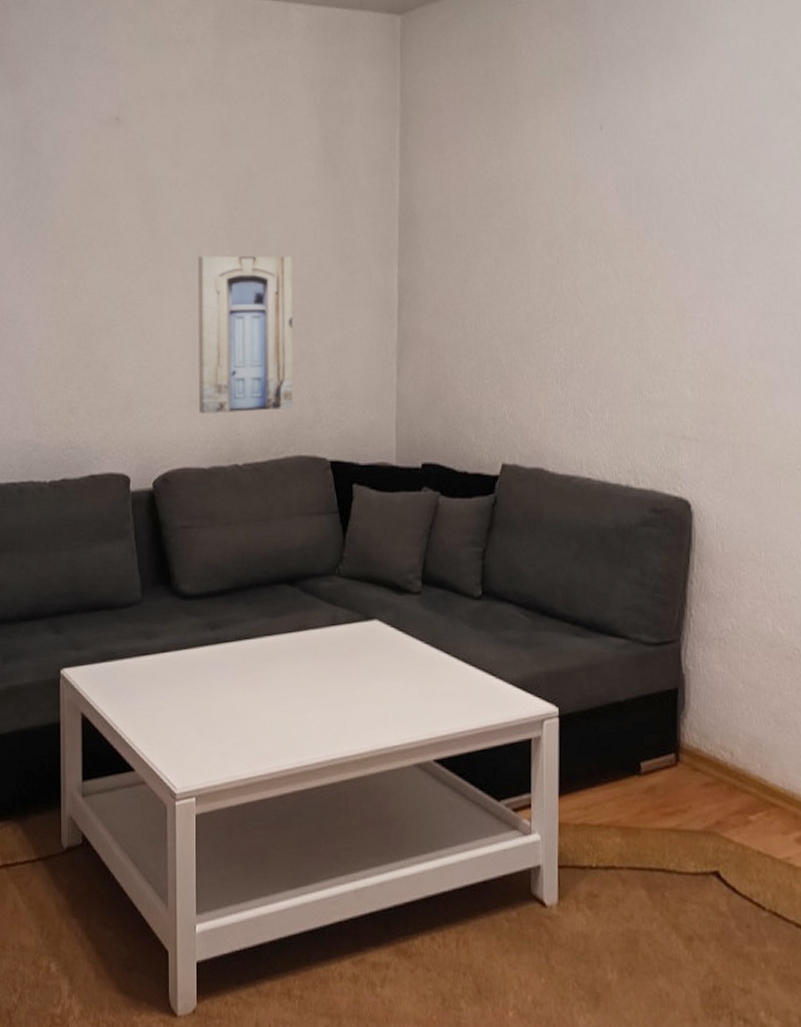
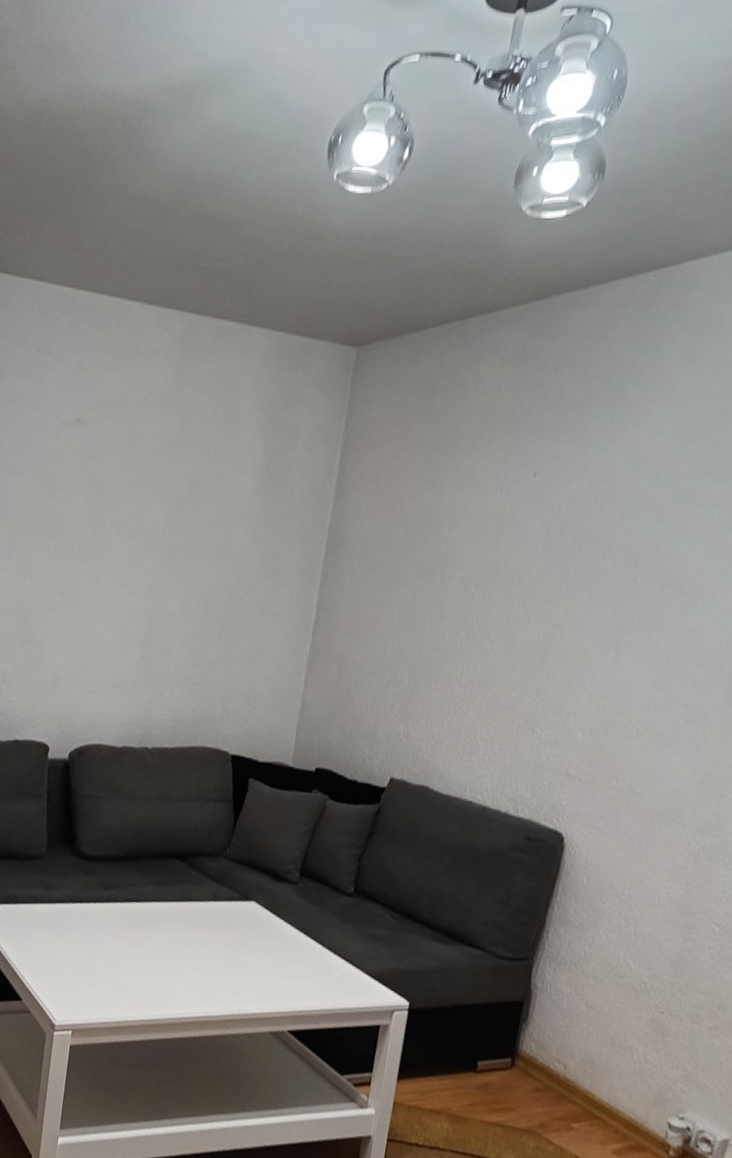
wall art: present [197,255,294,414] -> none [118,555,223,704]

